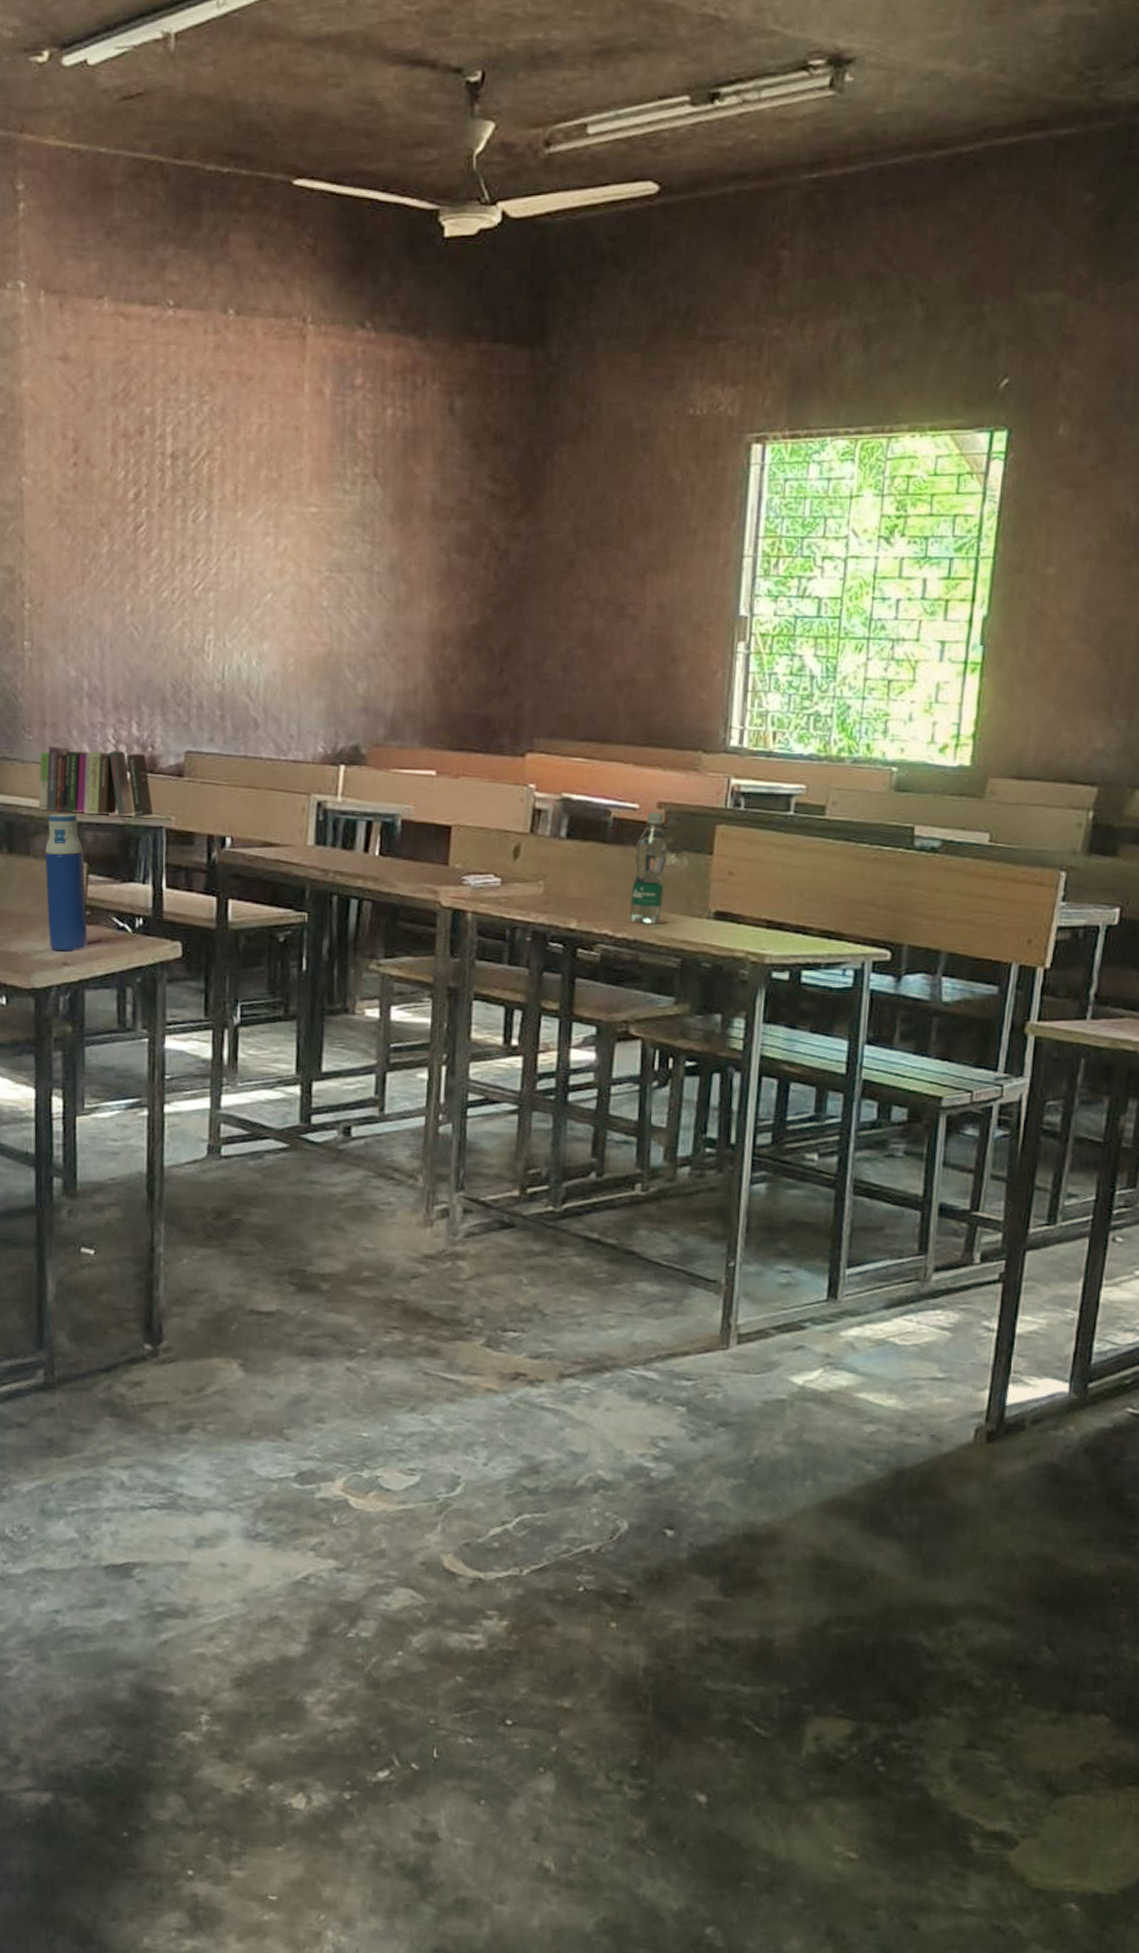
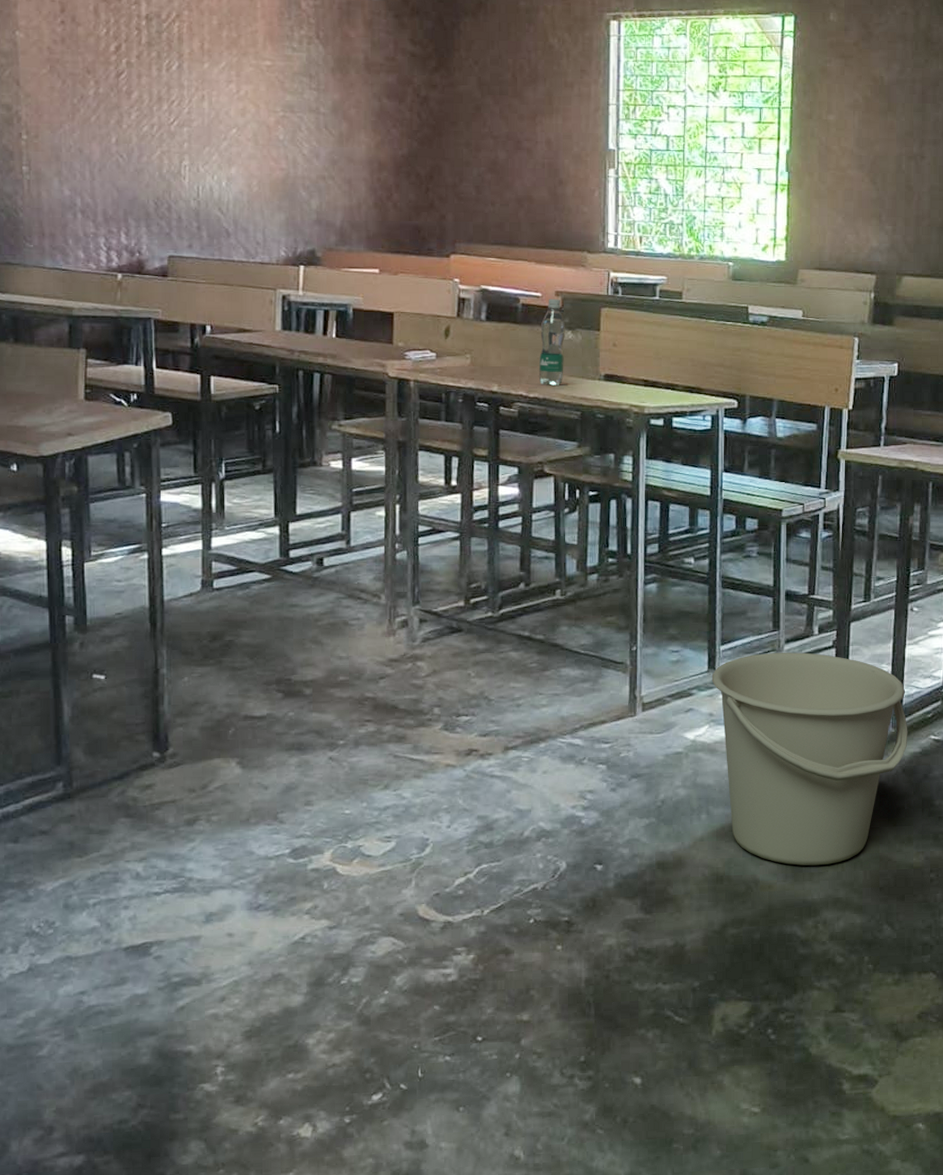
books: present [38,747,154,818] -> none [40,253,143,311]
water bottle: present [45,813,88,951] -> none [48,308,88,423]
bucket: none [831,1282,1097,1561] -> present [711,652,908,866]

